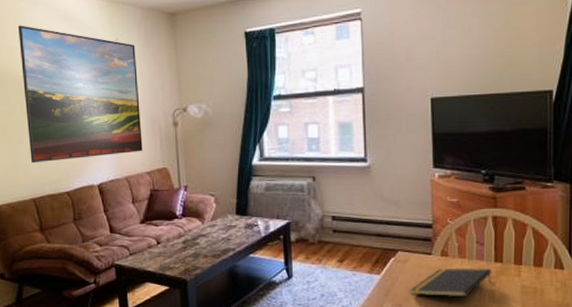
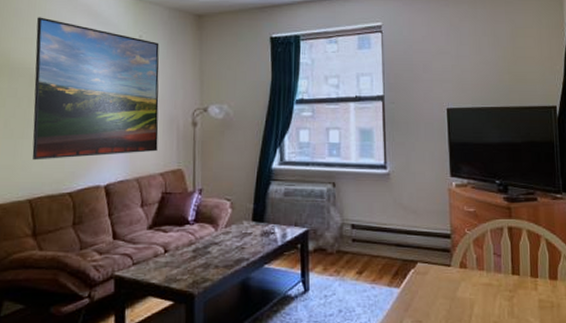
notepad: present [410,267,491,297] -> none [430,280,509,313]

